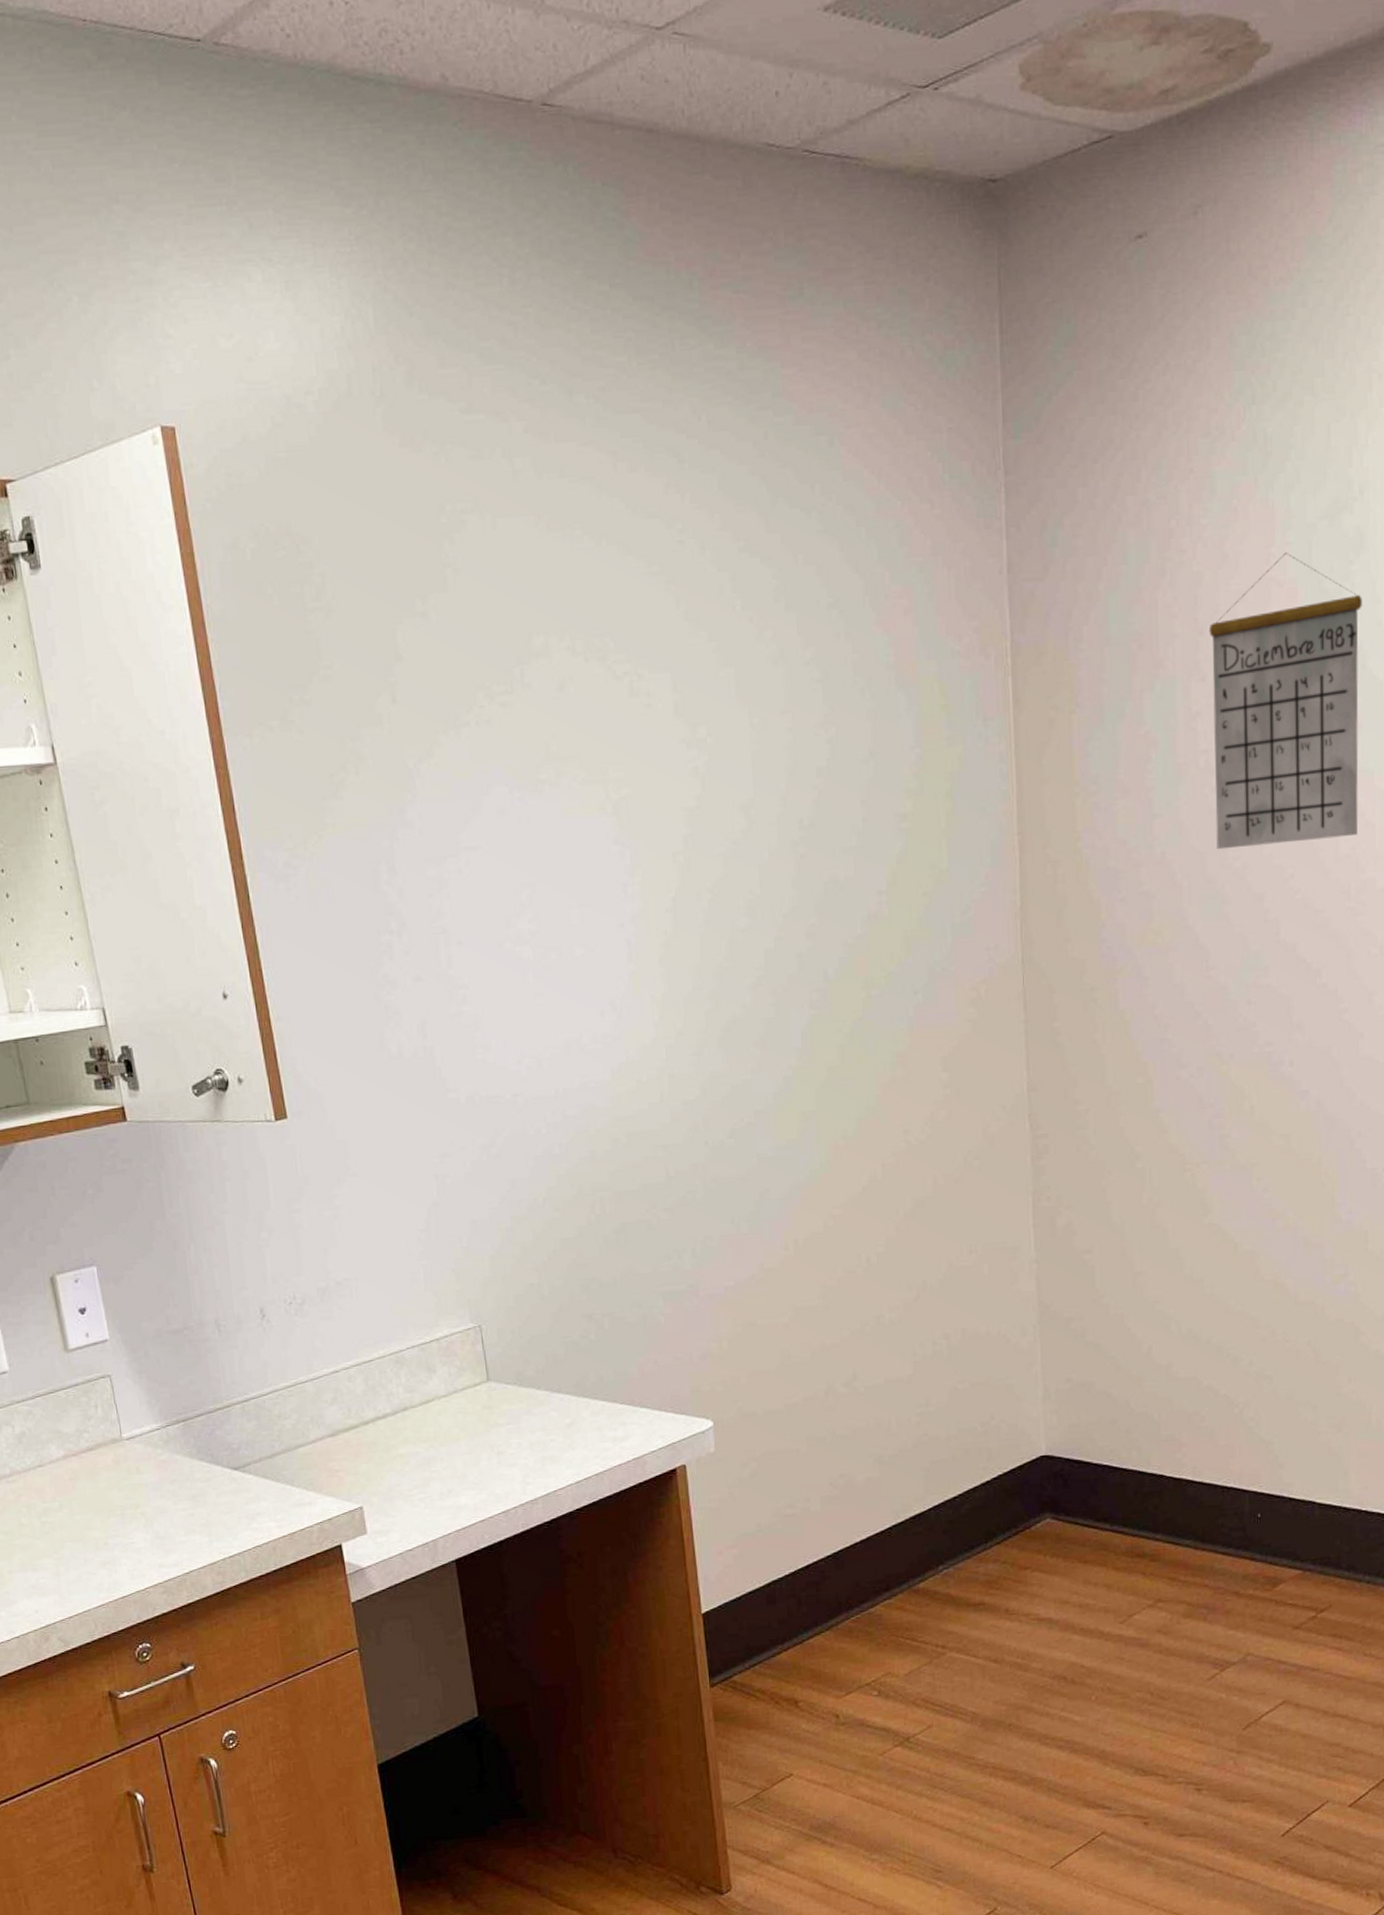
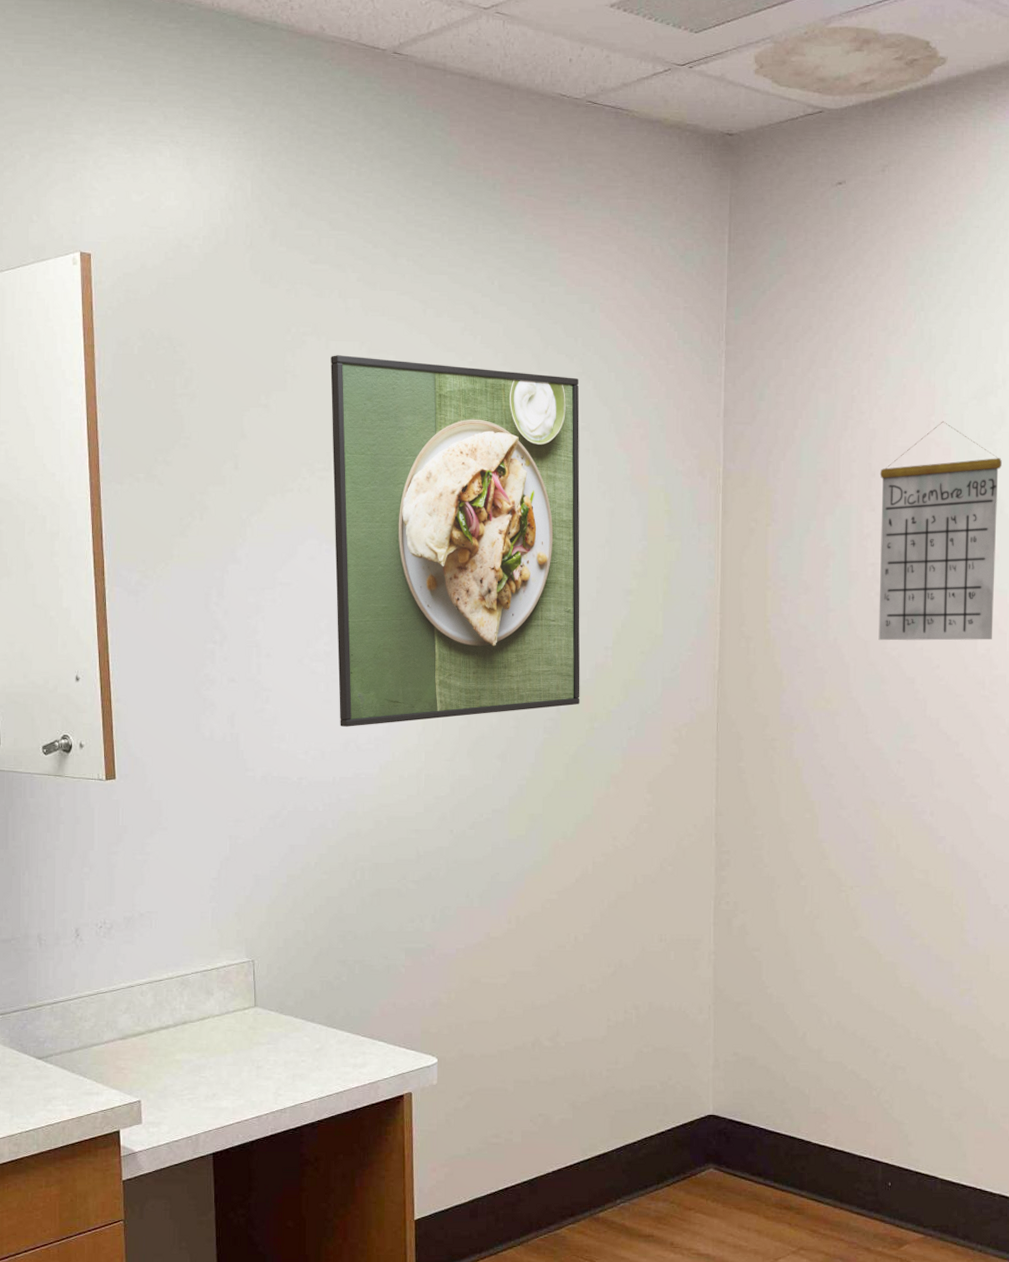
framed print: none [500,535,852,1025] -> present [330,355,580,727]

